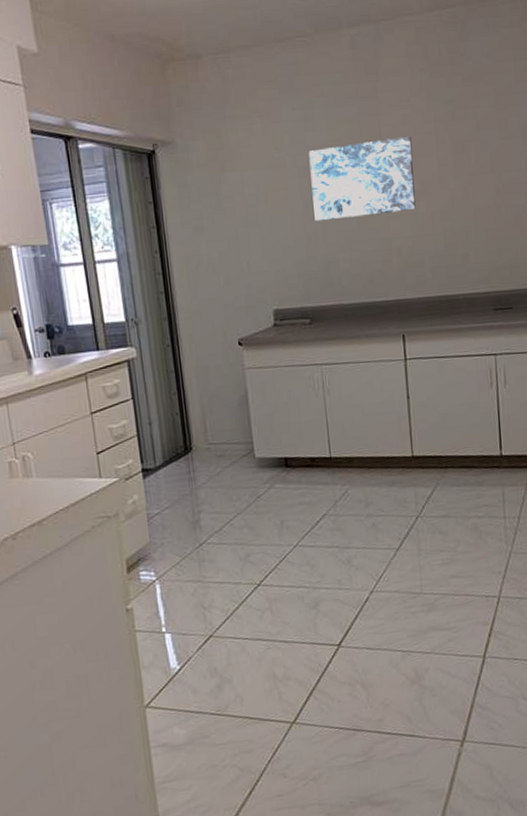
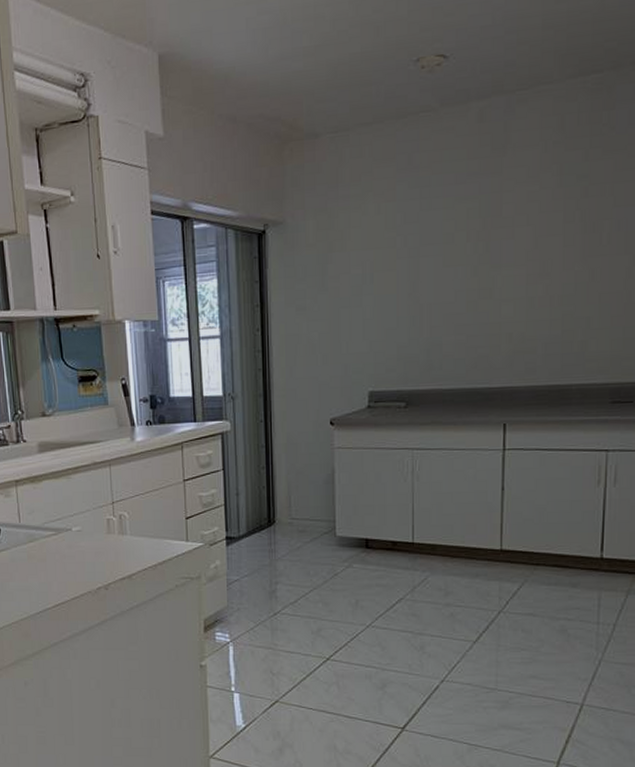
wall art: present [308,136,416,222] -> none [421,214,536,303]

